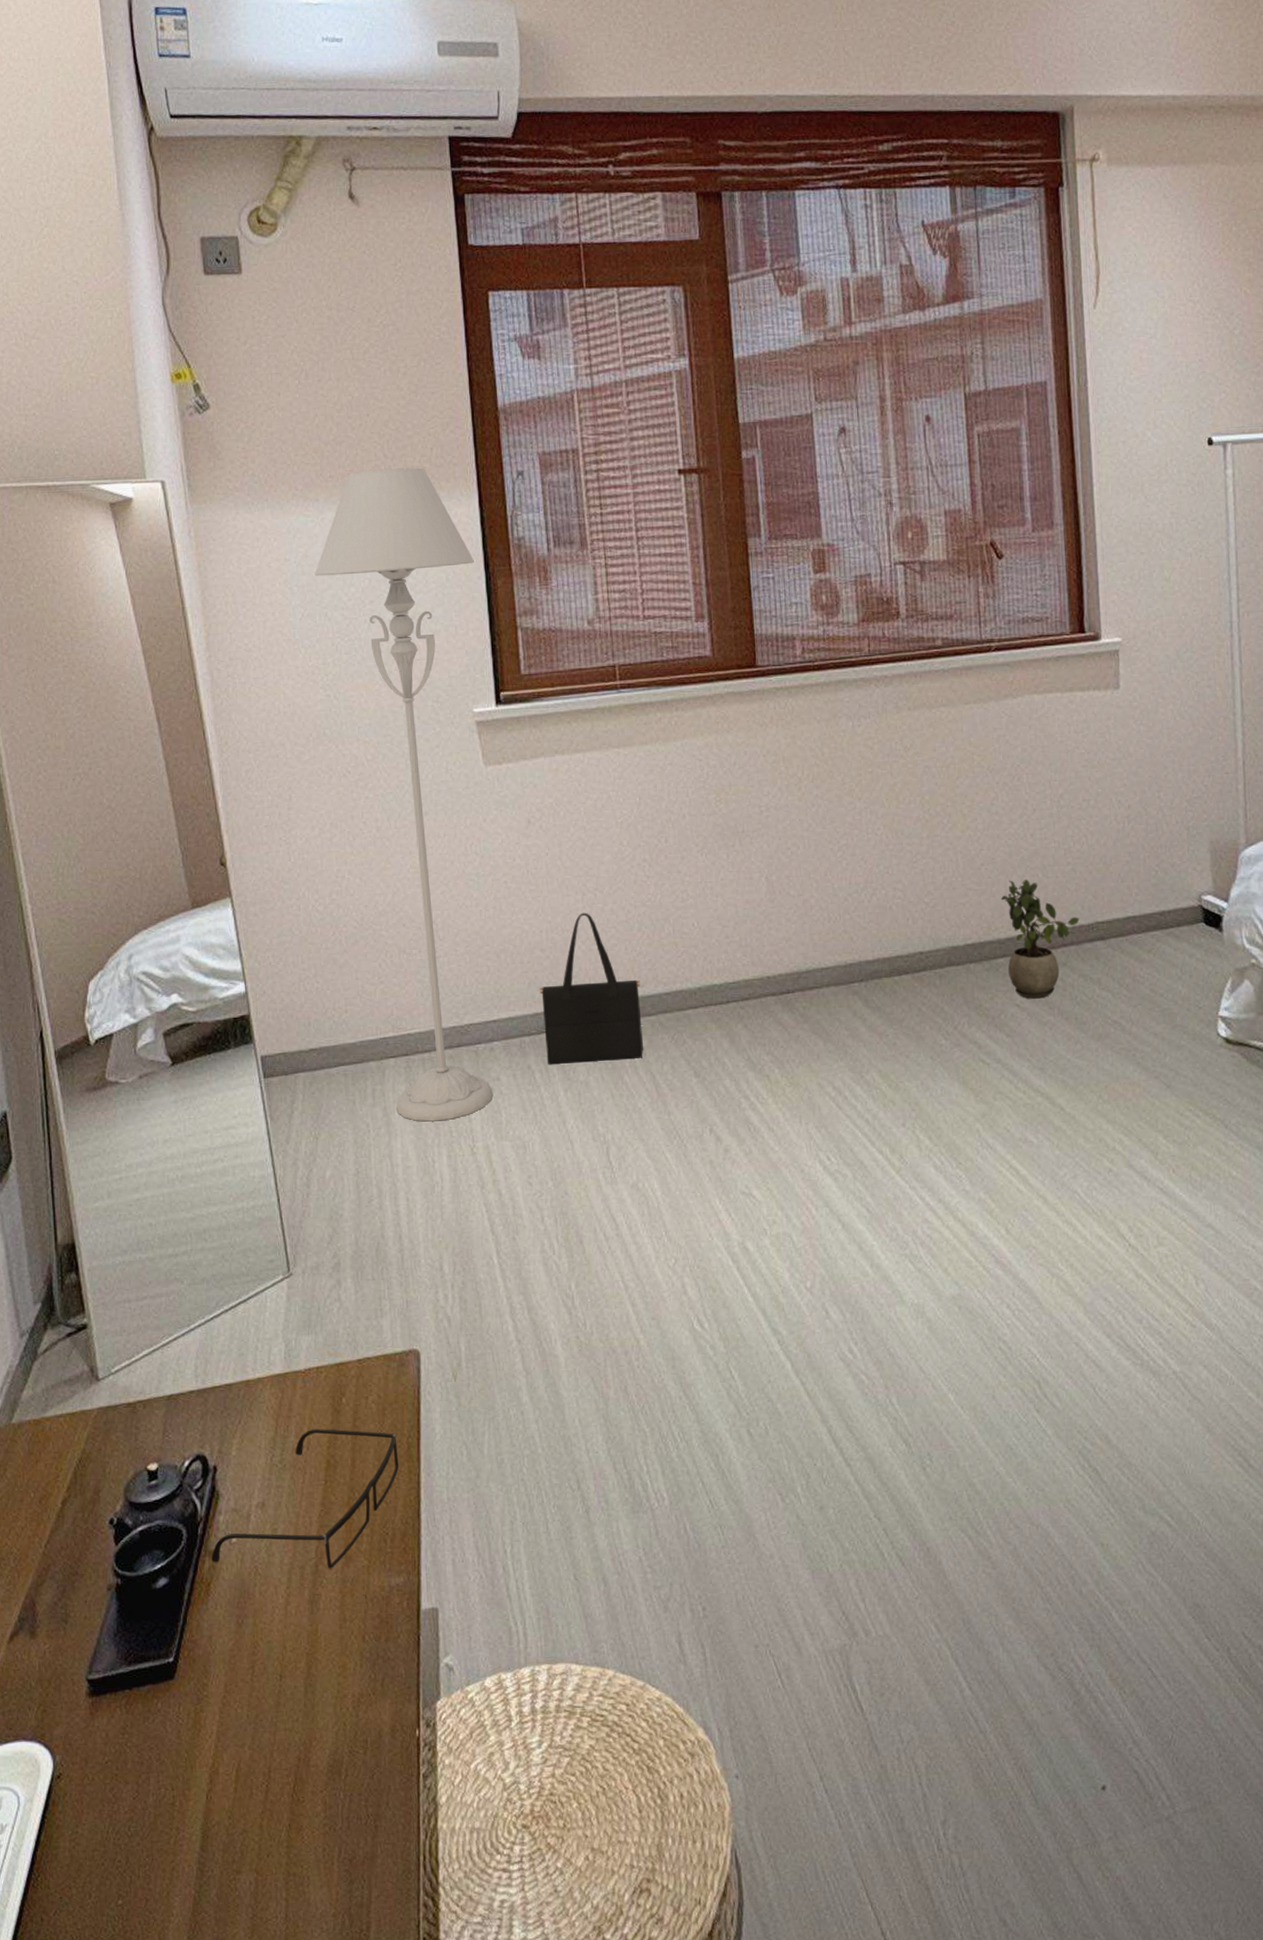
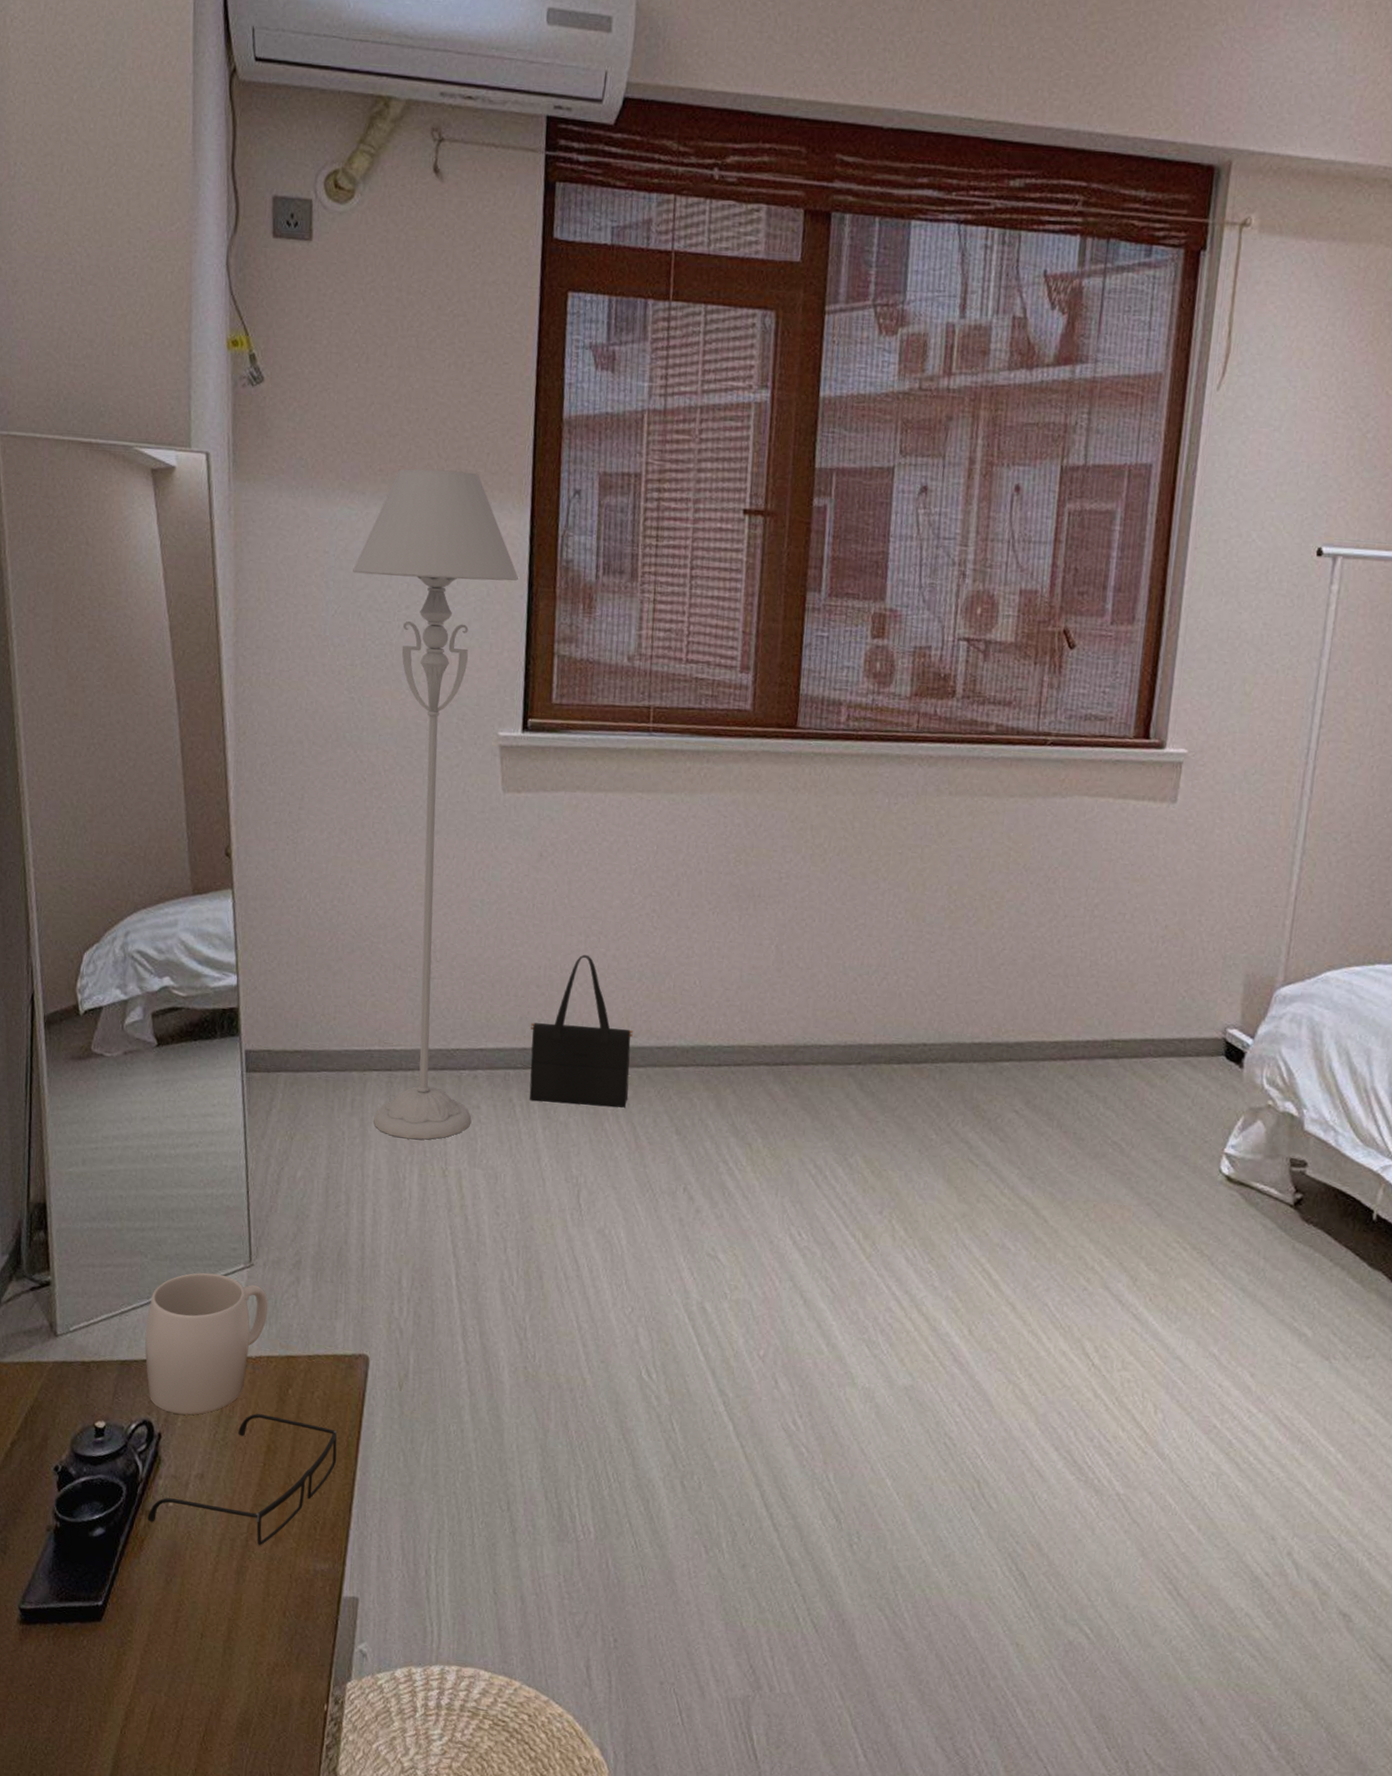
mug: none [189,1289,312,1443] -> present [145,1272,269,1415]
potted plant: present [1000,880,1079,999] -> none [1012,984,1095,1108]

